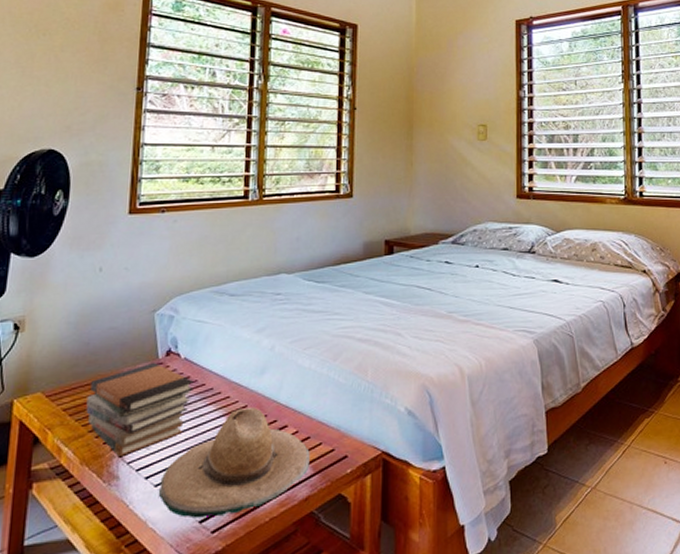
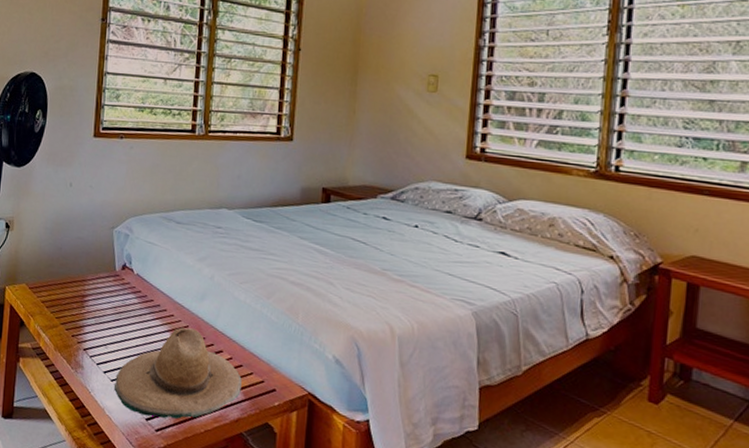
book stack: present [86,362,194,458] -> none [59,273,144,351]

